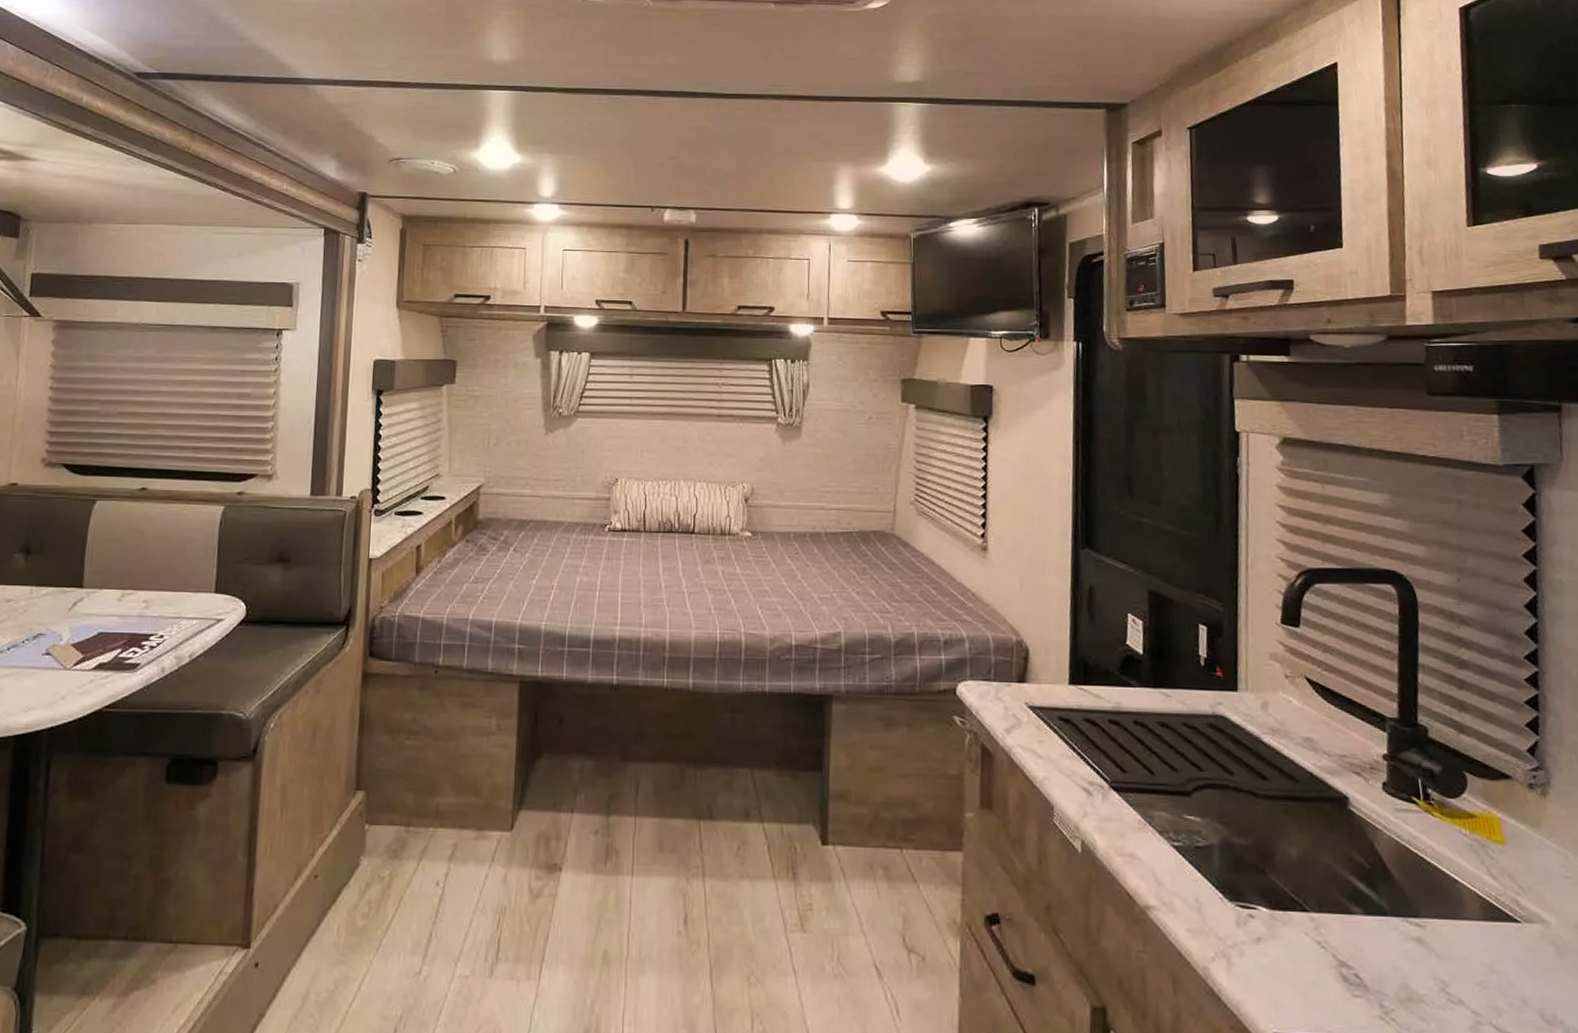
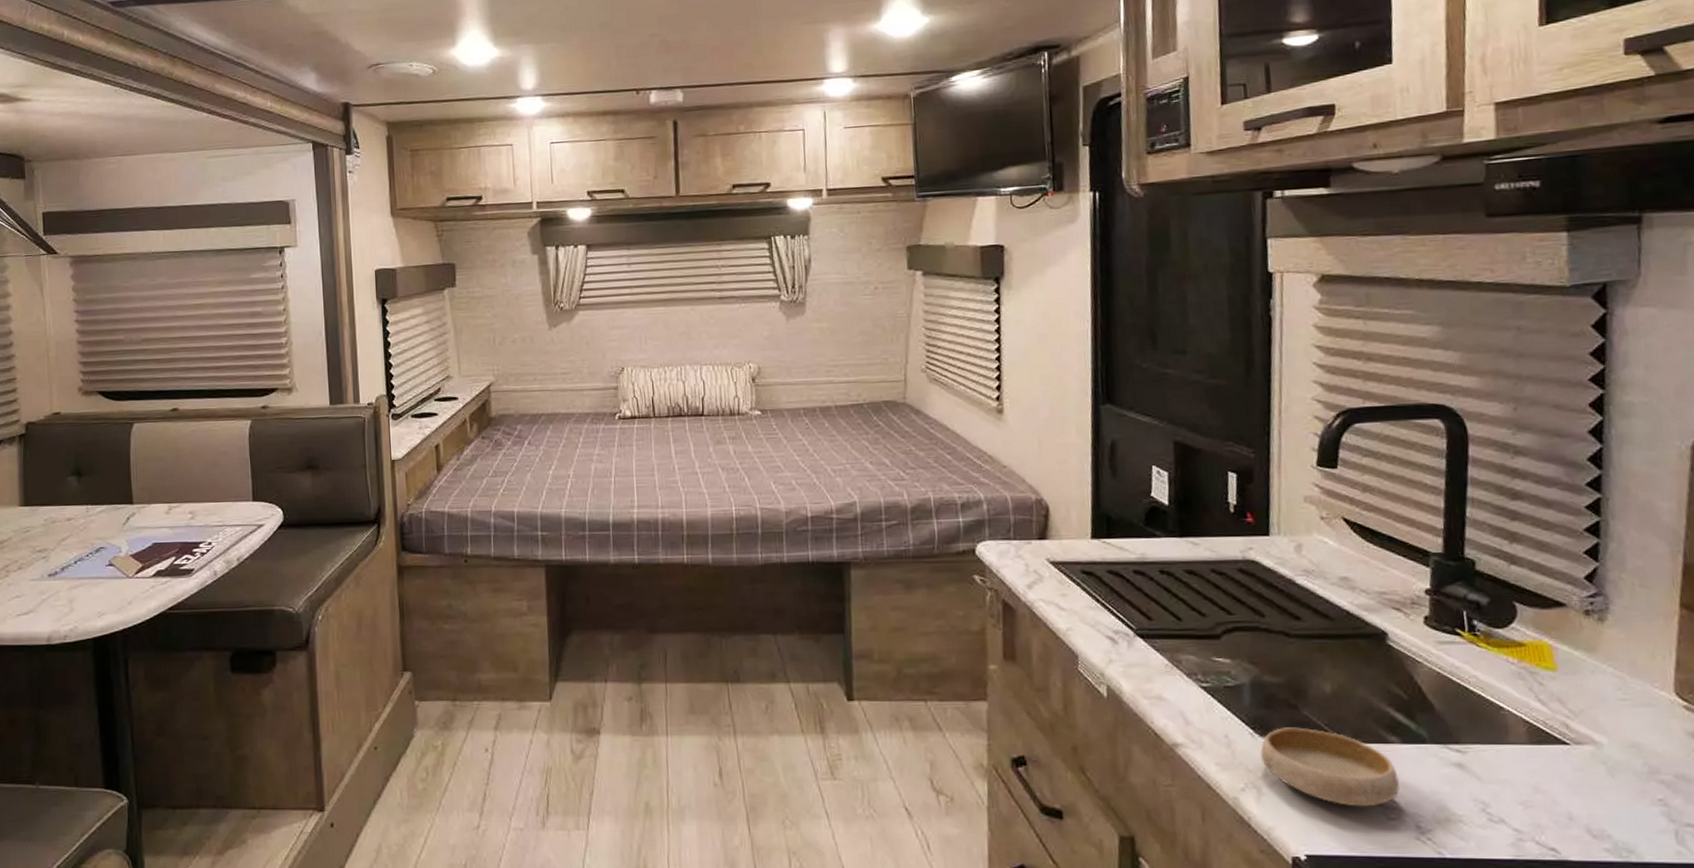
bowl: none [1230,893,1363,982] -> present [1260,727,1400,807]

